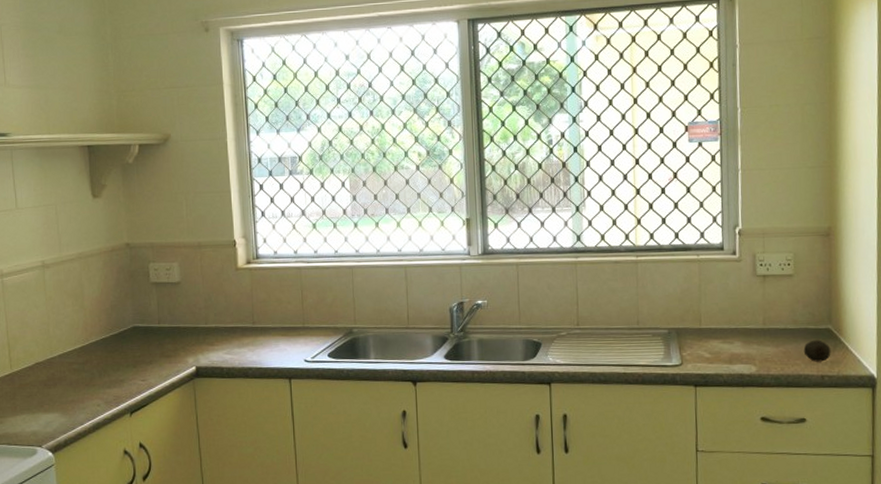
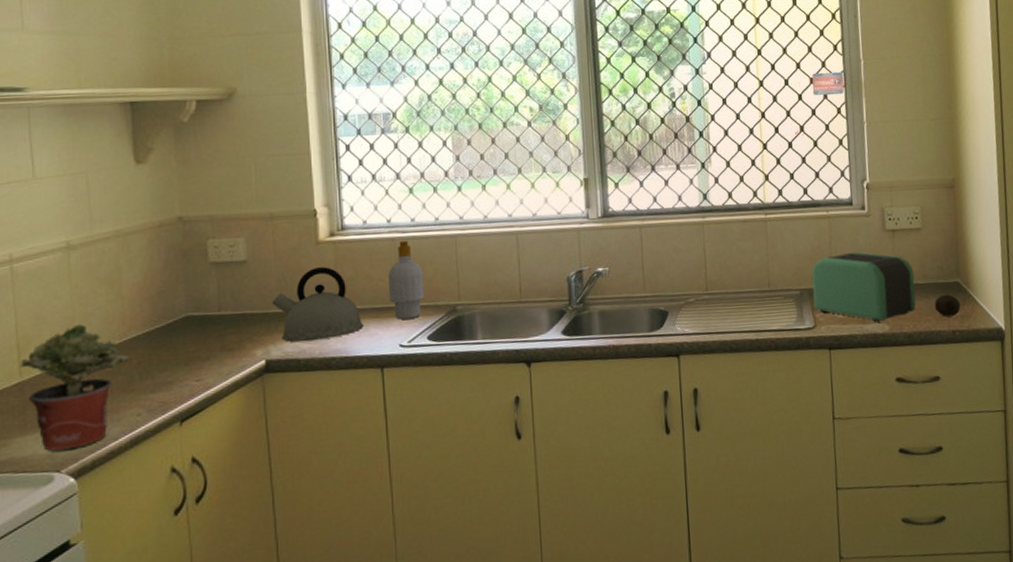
potted plant: none [10,329,92,430] -> present [19,324,132,451]
kettle: none [200,290,275,353] -> present [272,267,363,342]
soap bottle: none [295,269,325,338] -> present [389,240,424,320]
toaster: none [680,295,785,362] -> present [811,251,916,321]

